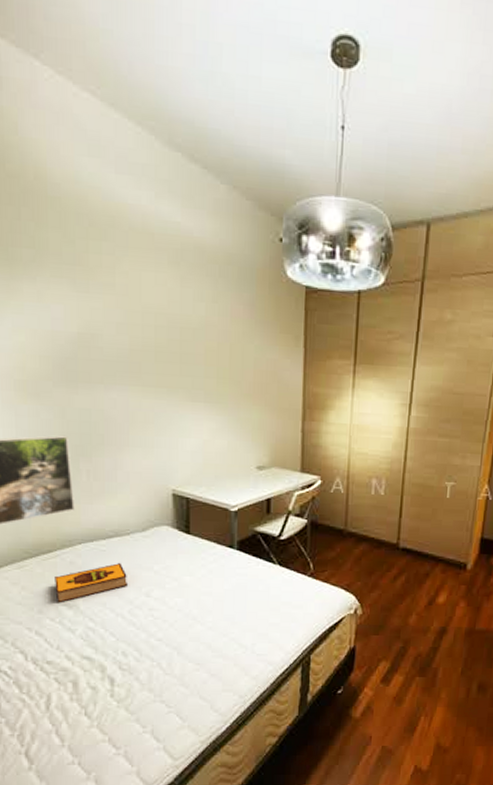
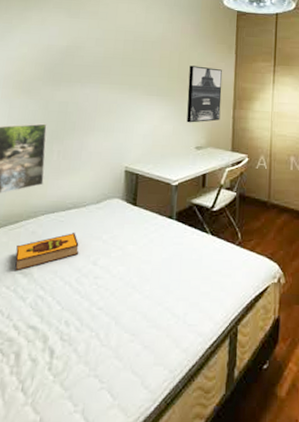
wall art: none [243,363,288,438] -> present [186,65,222,123]

